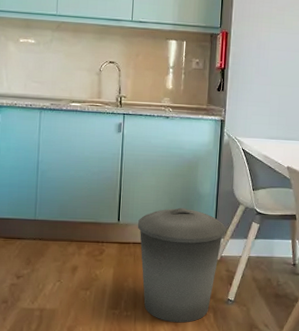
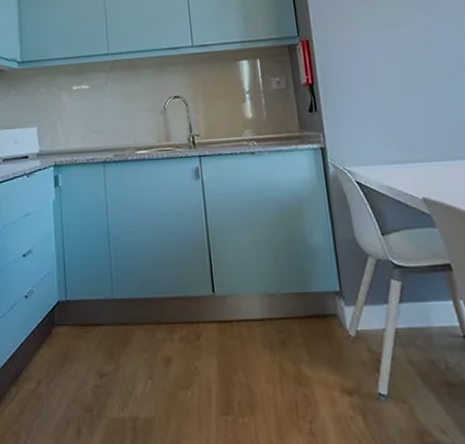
trash can: present [137,207,227,323] -> none [237,267,357,432]

